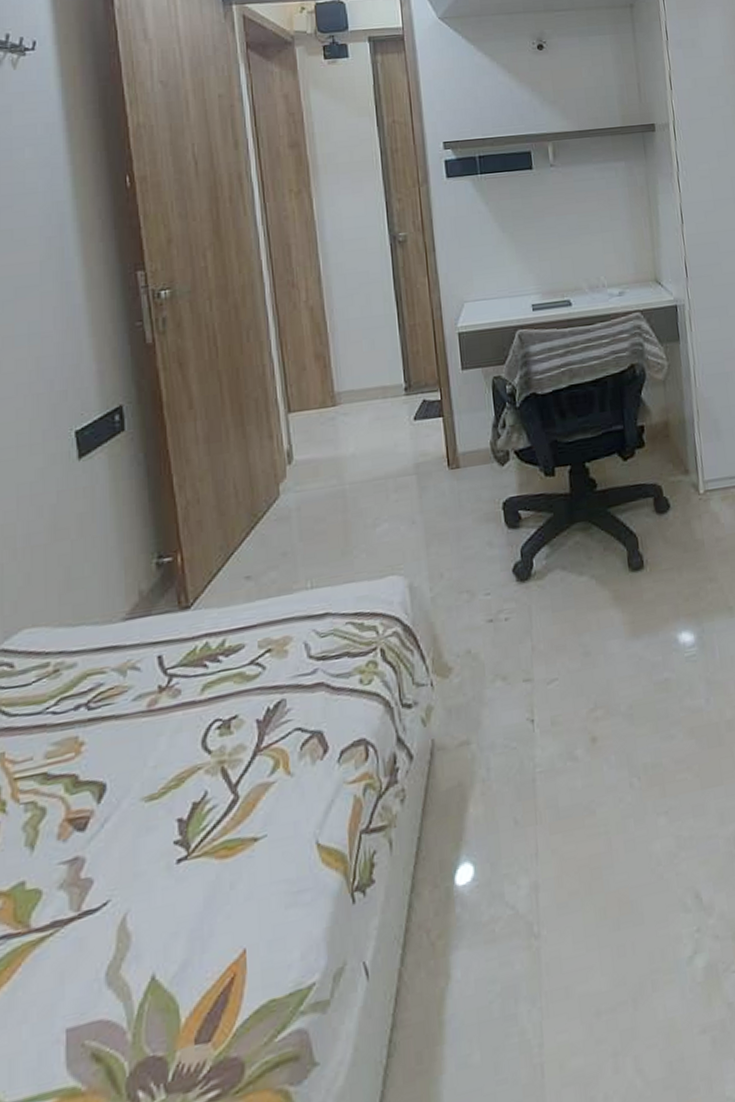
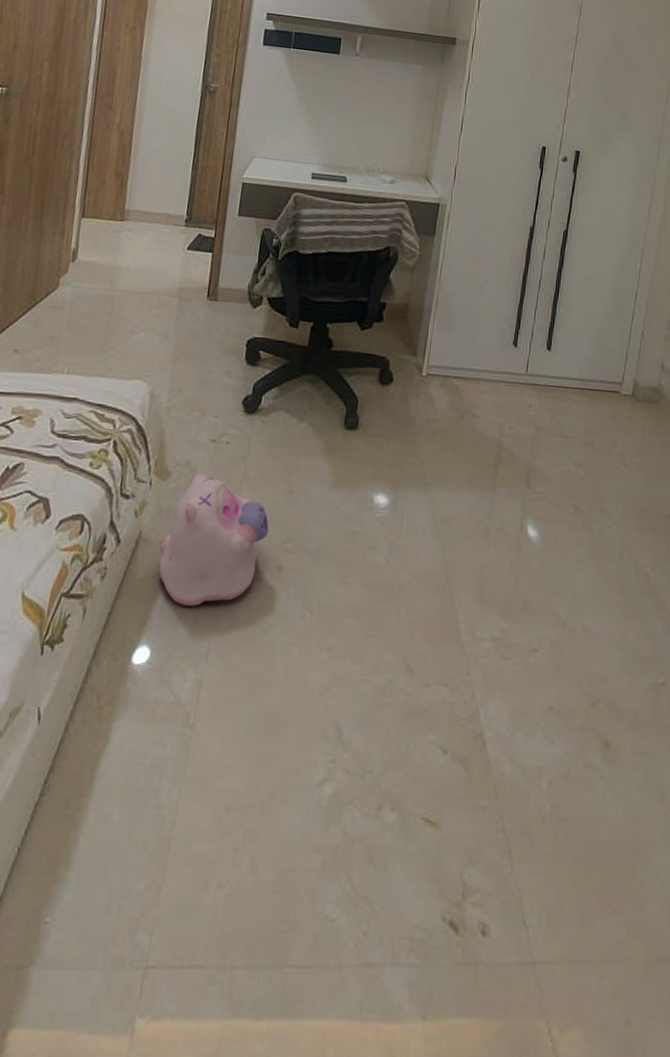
plush toy: none [458,655,573,808] -> present [158,470,269,606]

